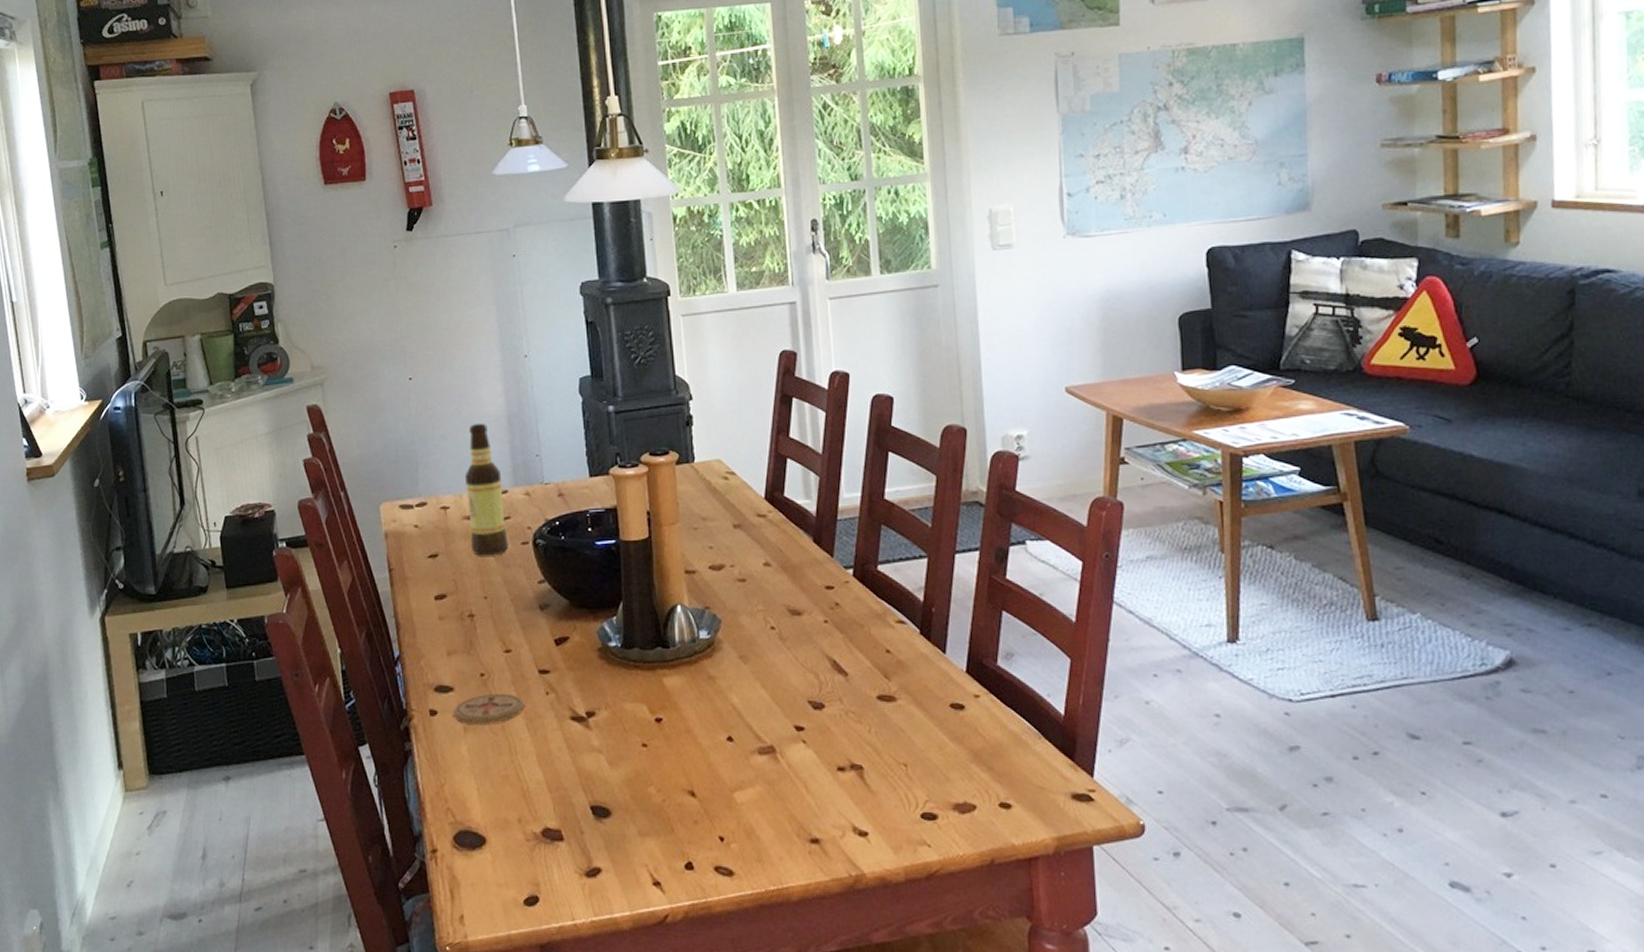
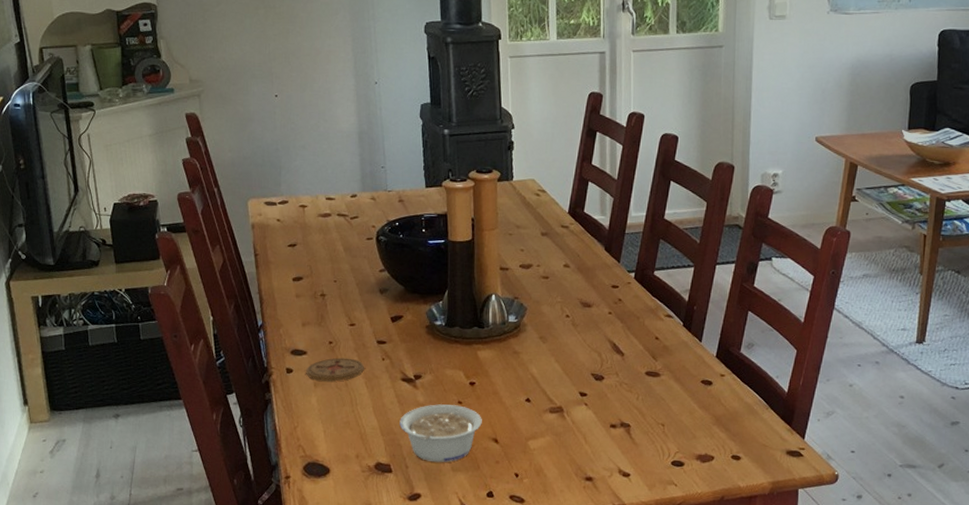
bottle: present [464,424,508,556] -> none [320,138,356,248]
legume: none [570,748,674,826] -> present [399,404,482,463]

